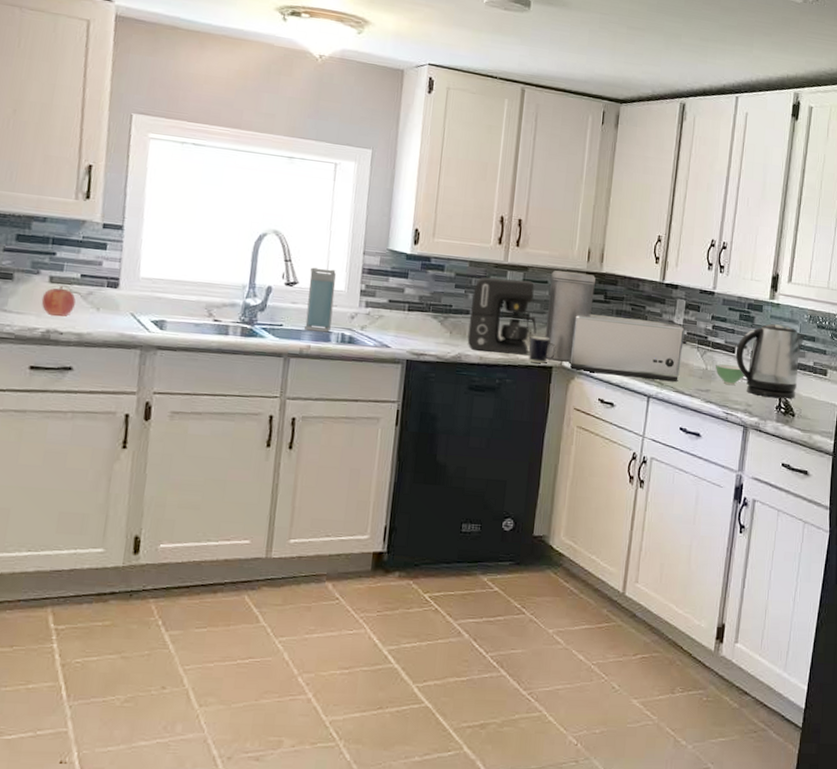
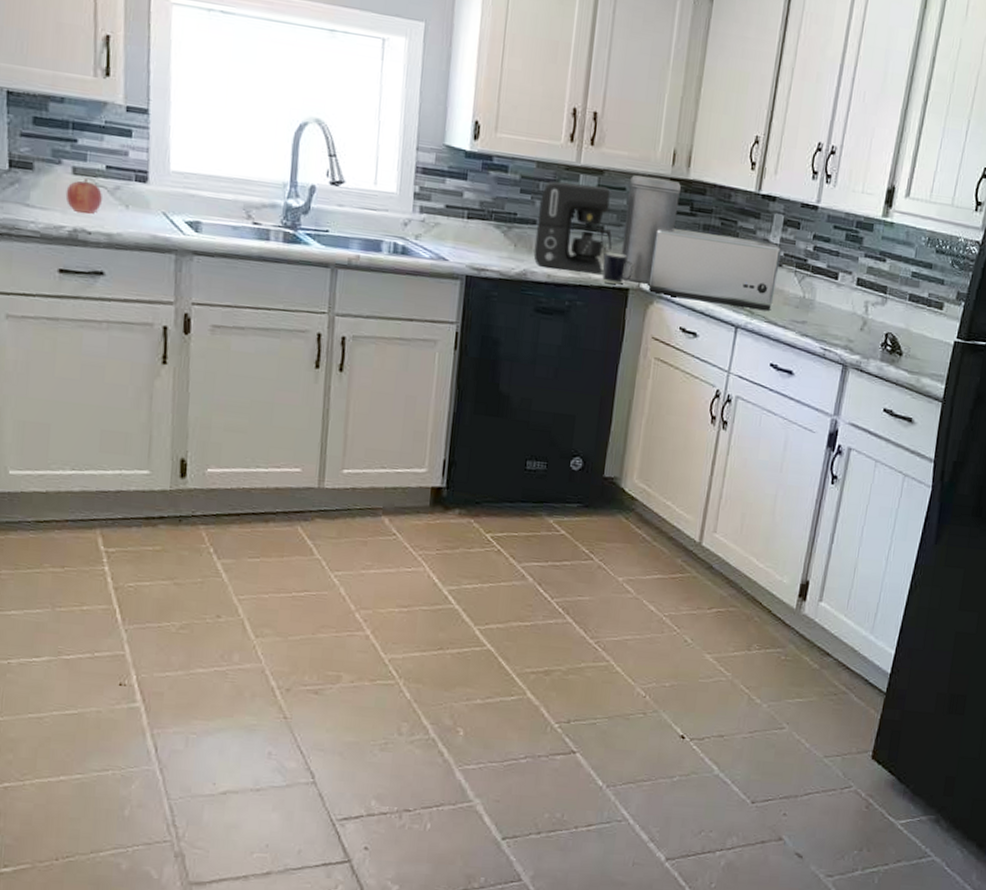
soap dispenser: present [305,267,336,333] -> none [353,164,387,241]
bowl: present [715,364,747,386] -> none [814,291,851,318]
kettle: present [735,323,805,399] -> none [838,246,921,335]

